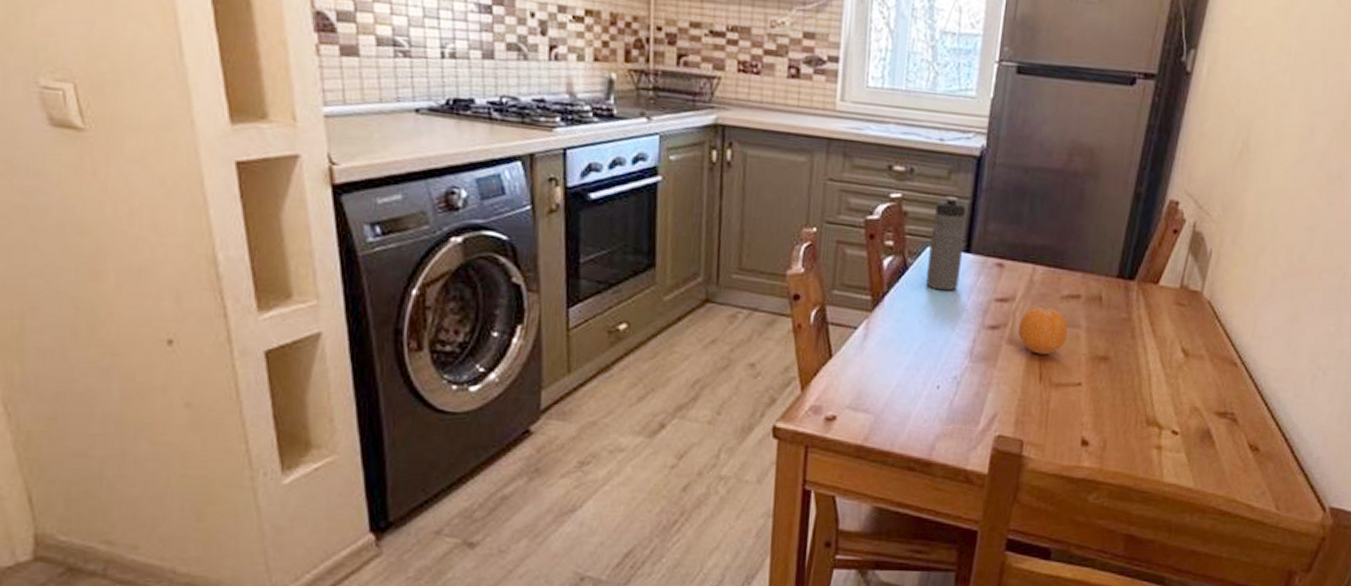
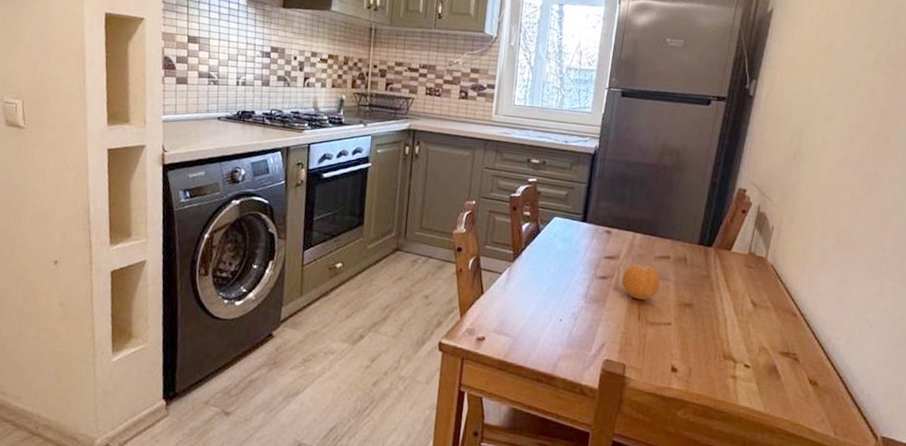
water bottle: present [925,195,966,291] -> none [552,181,583,250]

